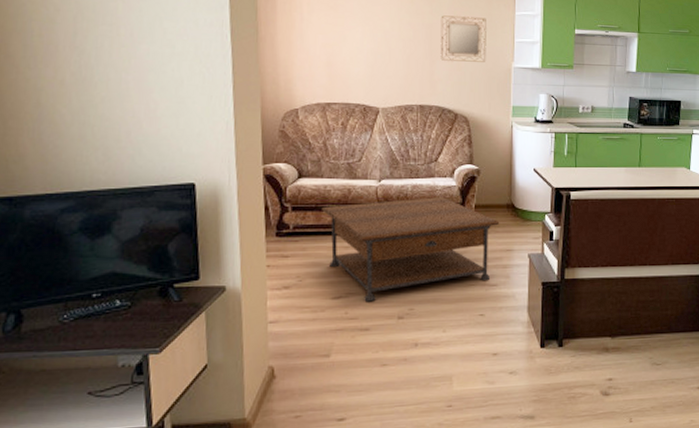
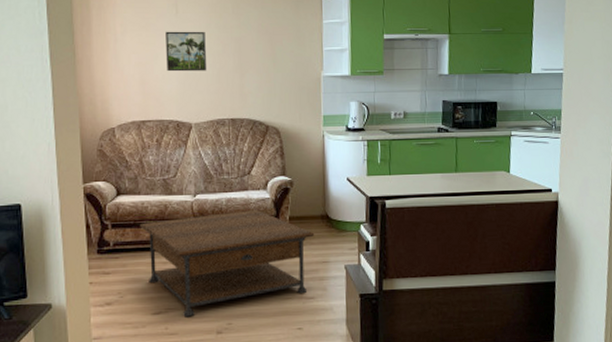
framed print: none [354,13,397,56] -> present [165,31,207,72]
home mirror: present [440,15,486,62] -> none [249,28,296,73]

